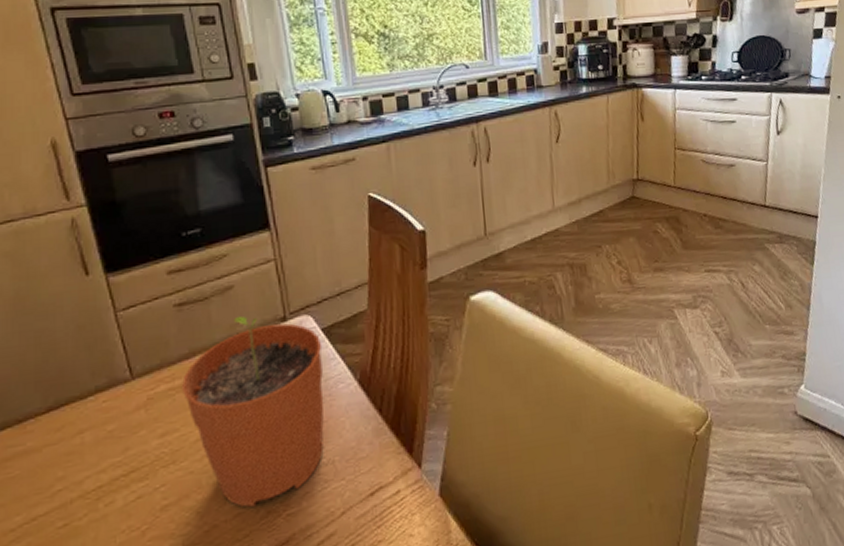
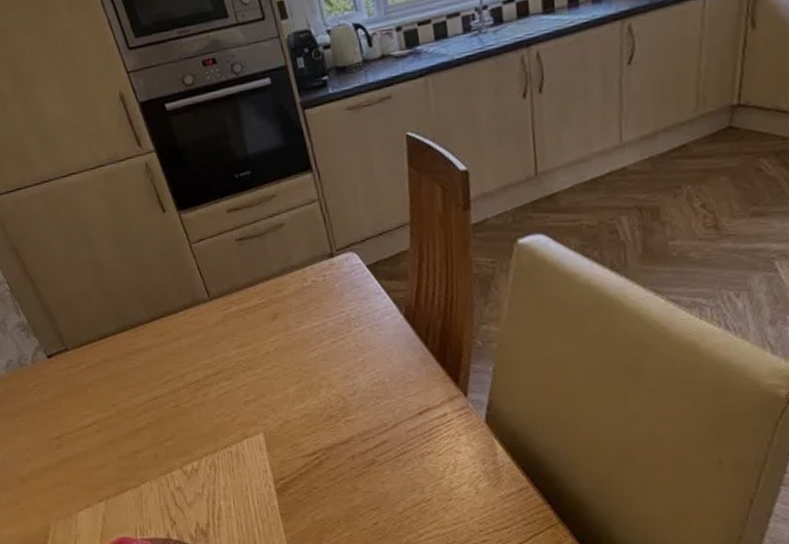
plant pot: present [181,315,324,508] -> none [249,251,375,412]

